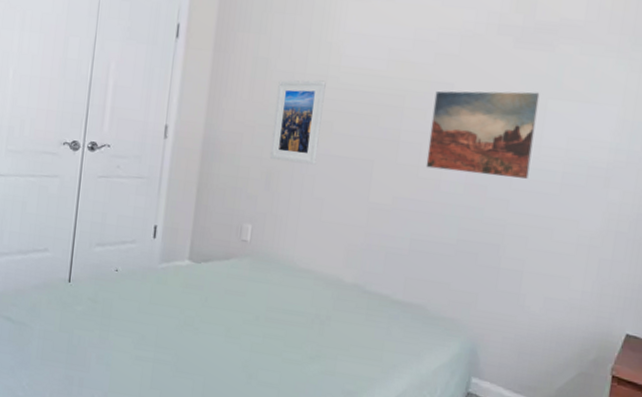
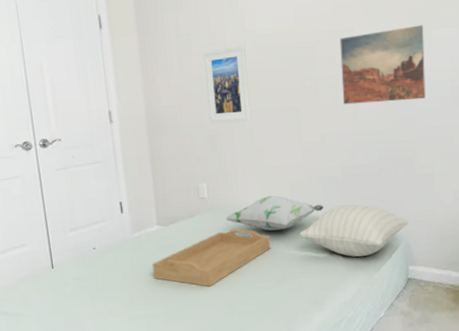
serving tray: none [171,282,311,344] -> present [151,229,271,287]
decorative pillow: none [264,253,381,298] -> present [225,195,325,231]
pillow: none [345,284,481,352] -> present [299,204,408,257]

